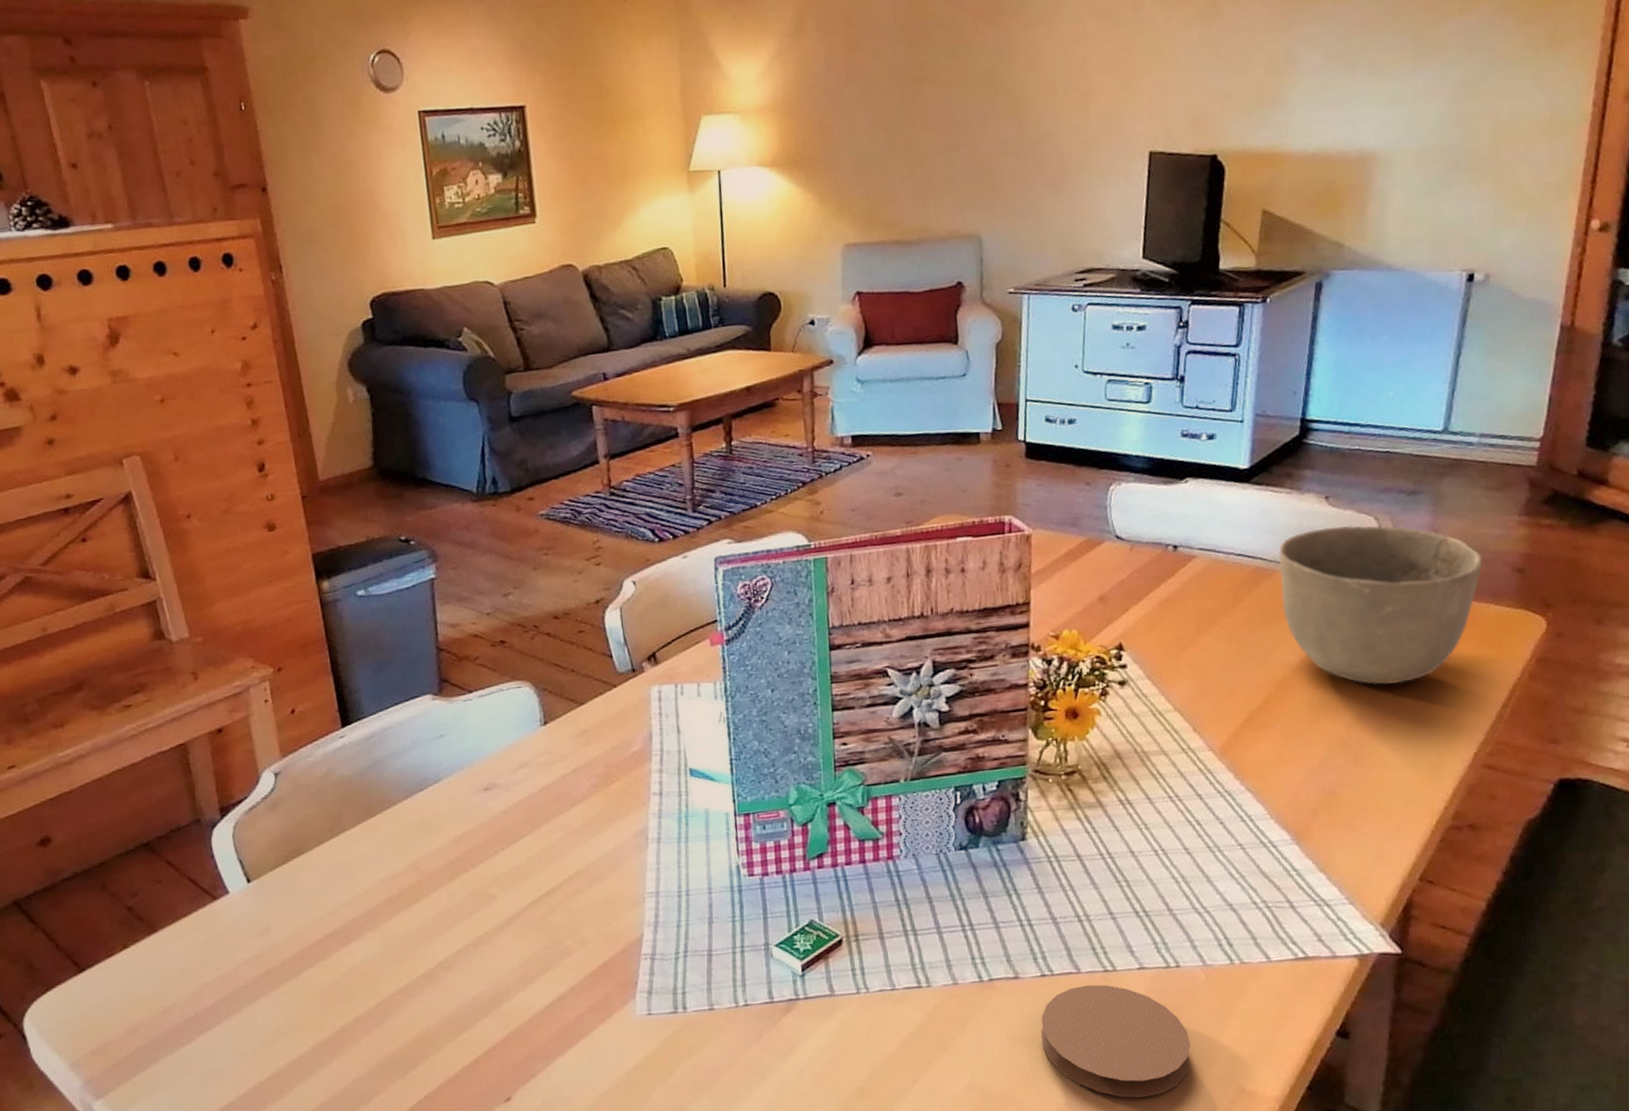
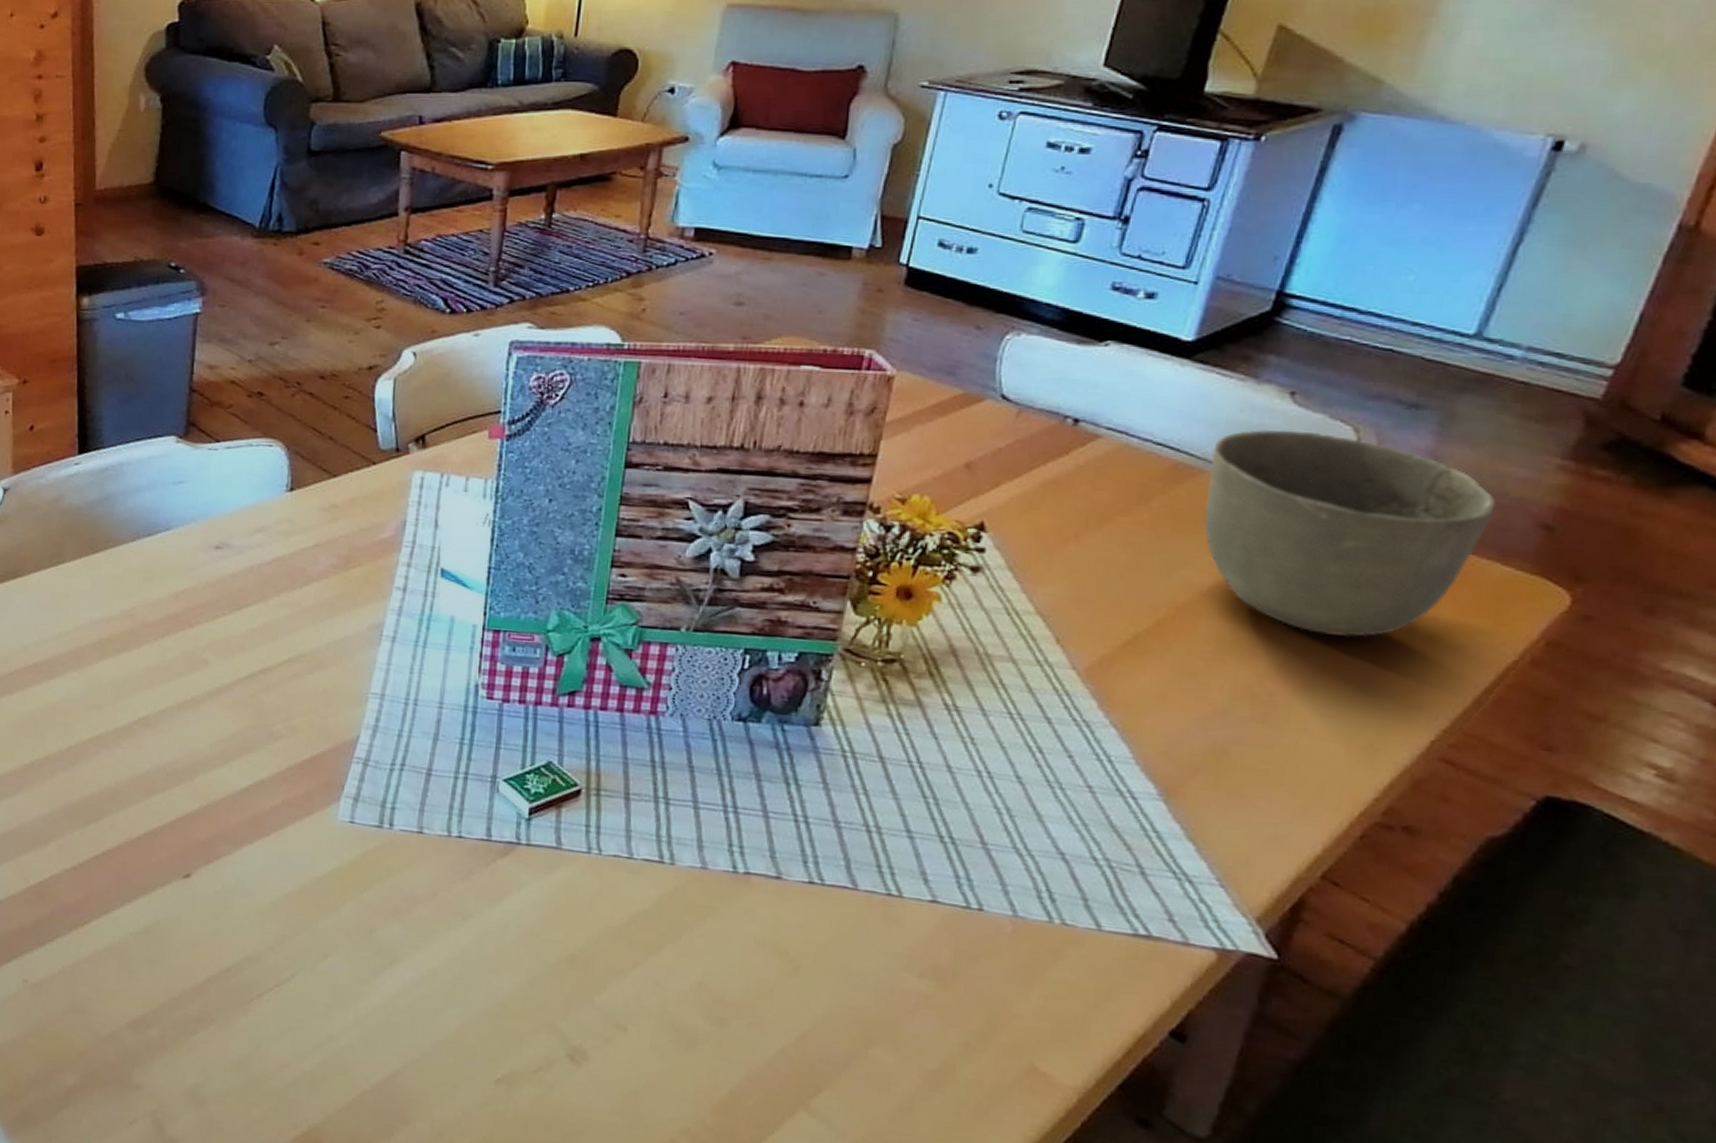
coaster: present [1041,984,1191,1098] -> none [795,904,979,1049]

